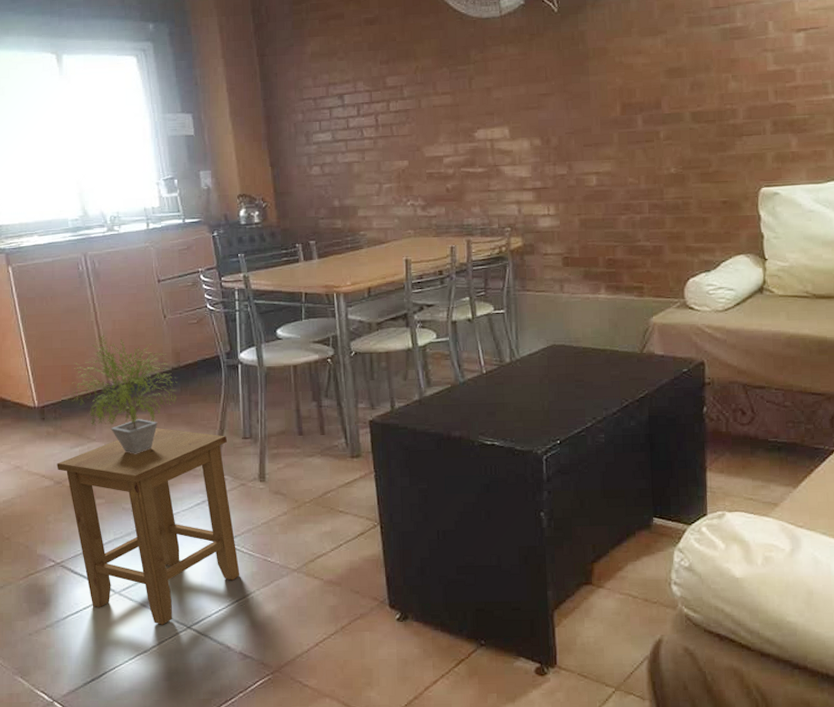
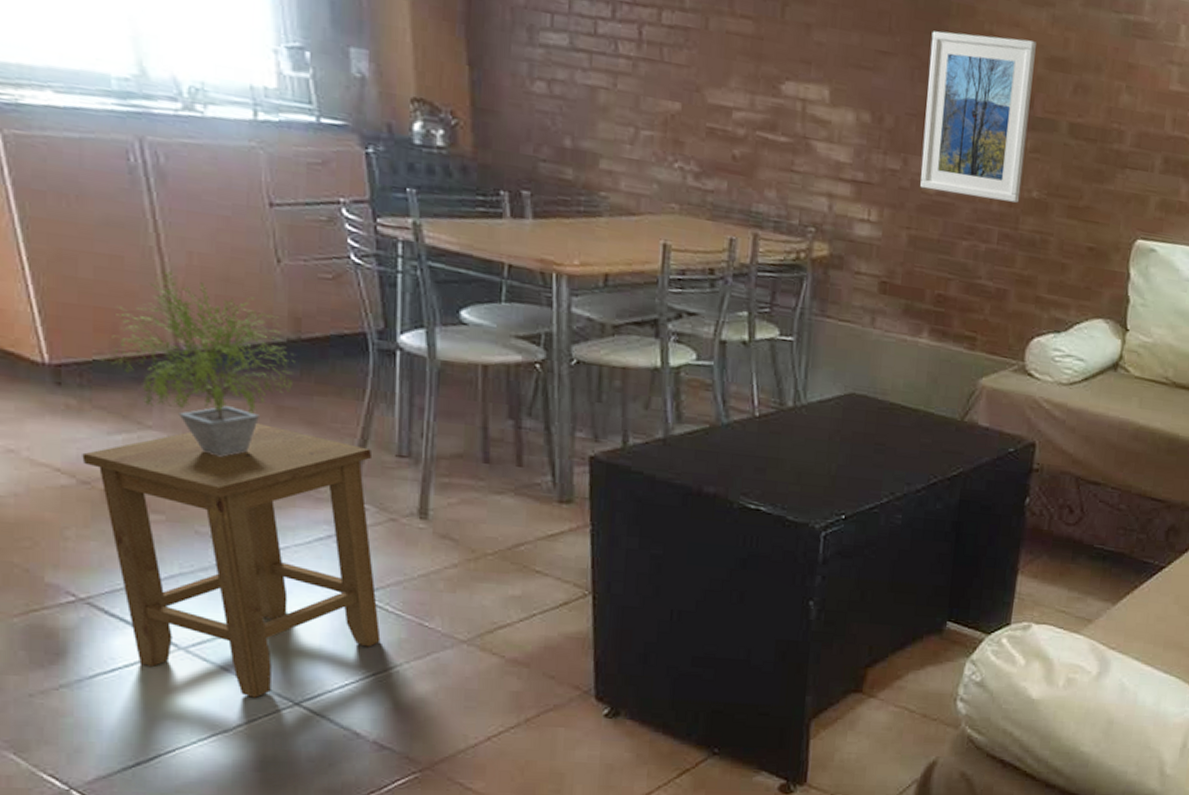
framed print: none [577,61,661,184] -> present [920,31,1036,203]

